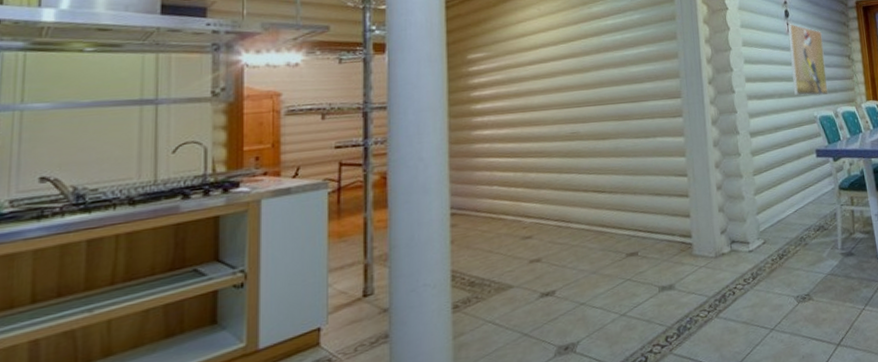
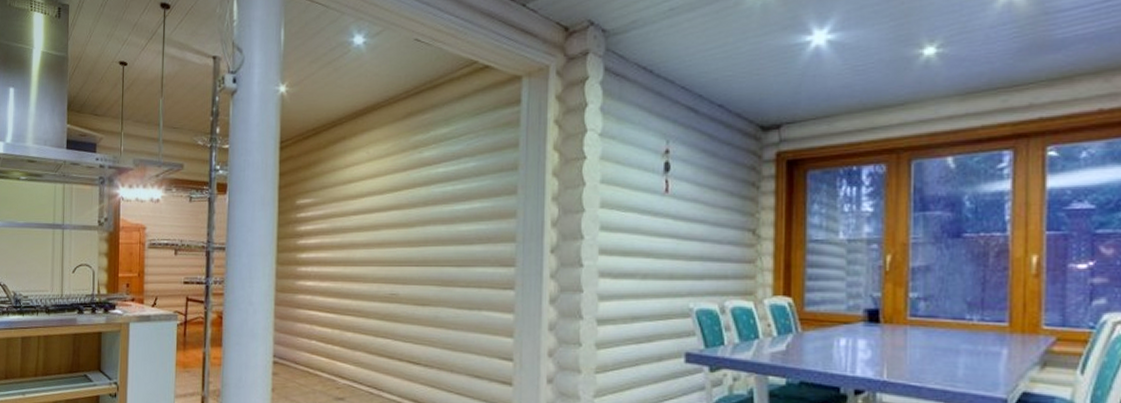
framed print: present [787,24,829,96] -> none [663,181,717,282]

